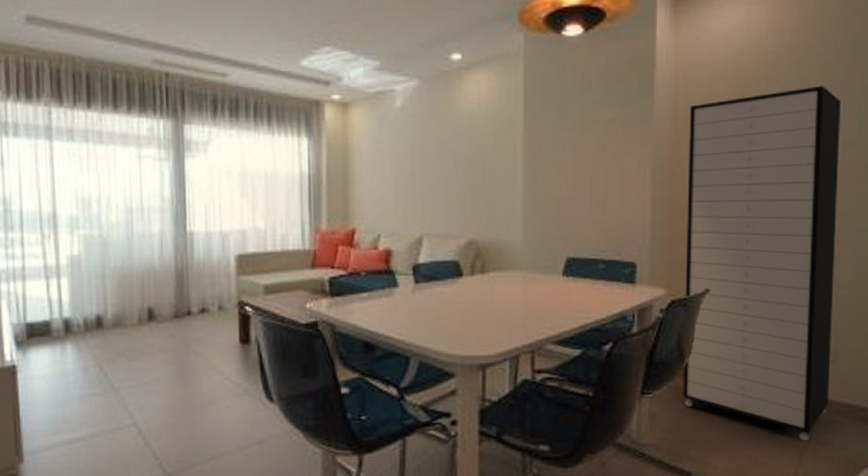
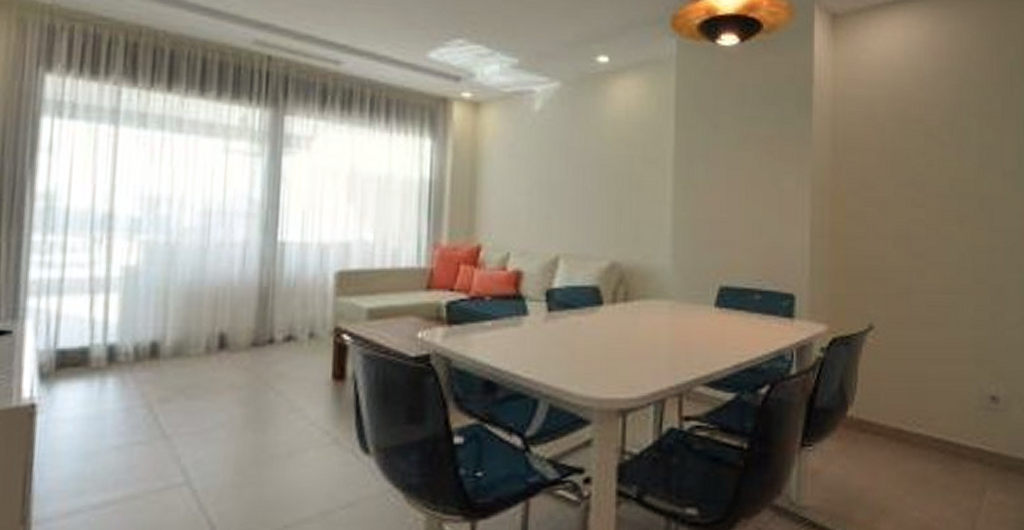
storage cabinet: present [683,85,841,441] -> none [846,112,1001,502]

